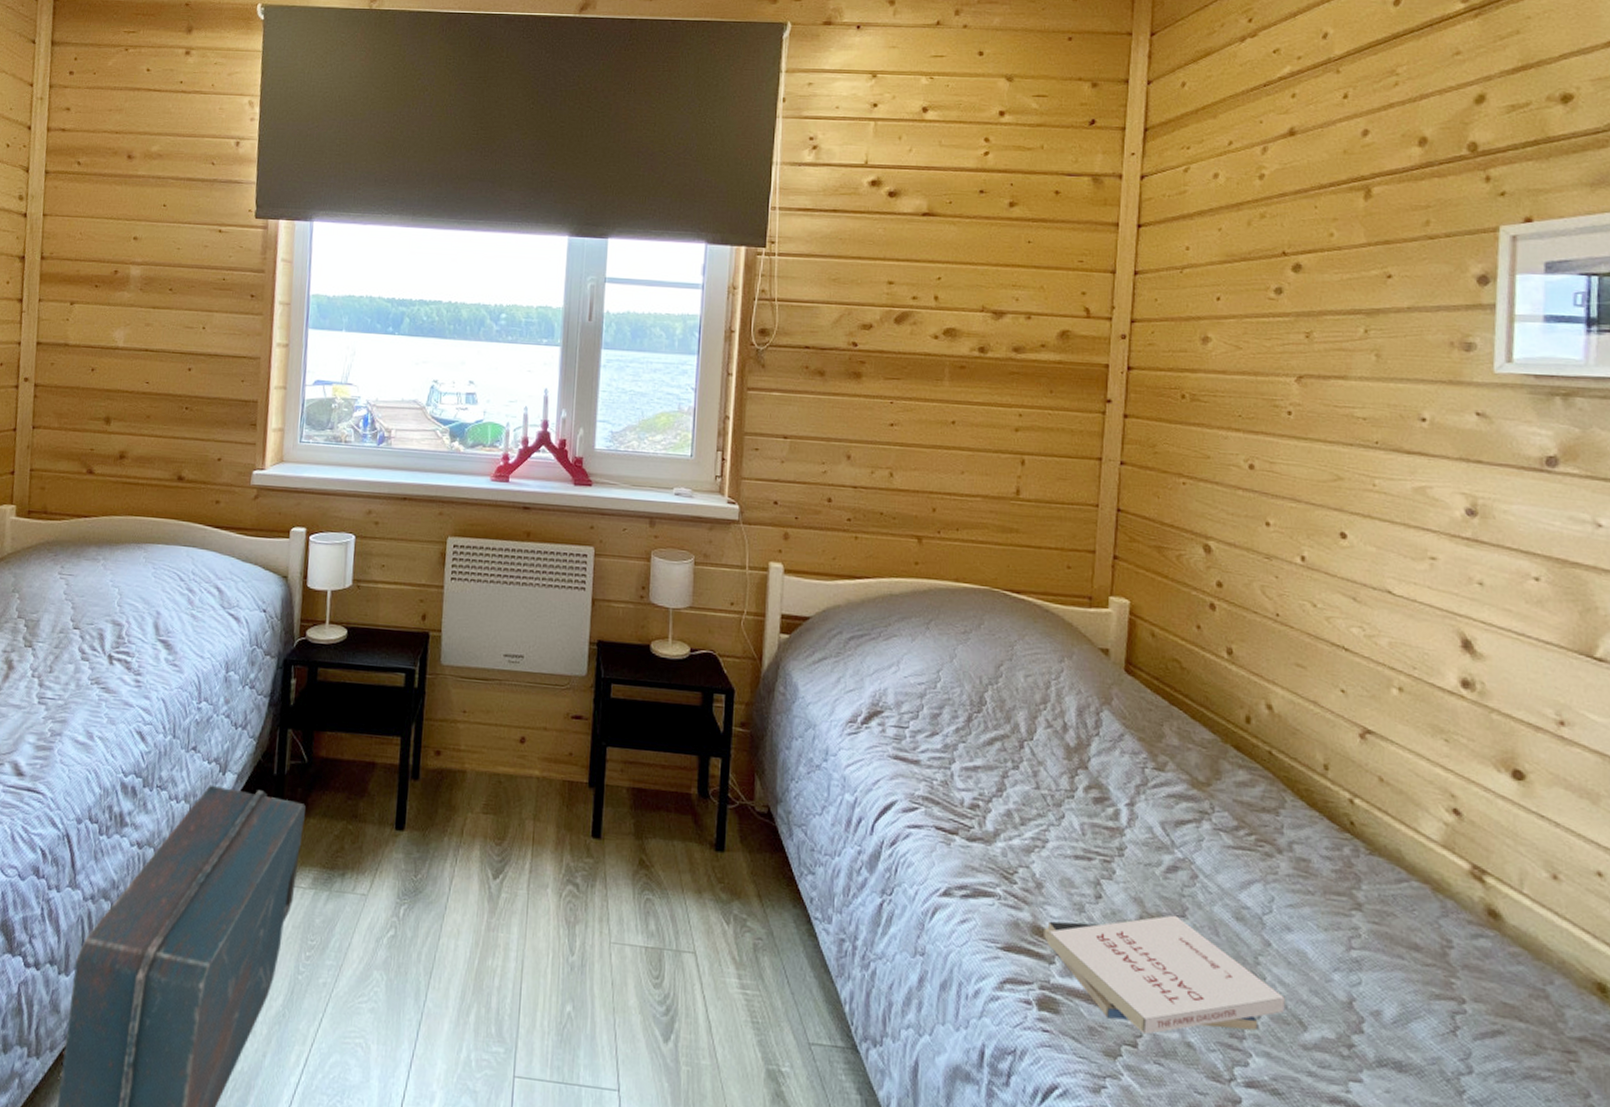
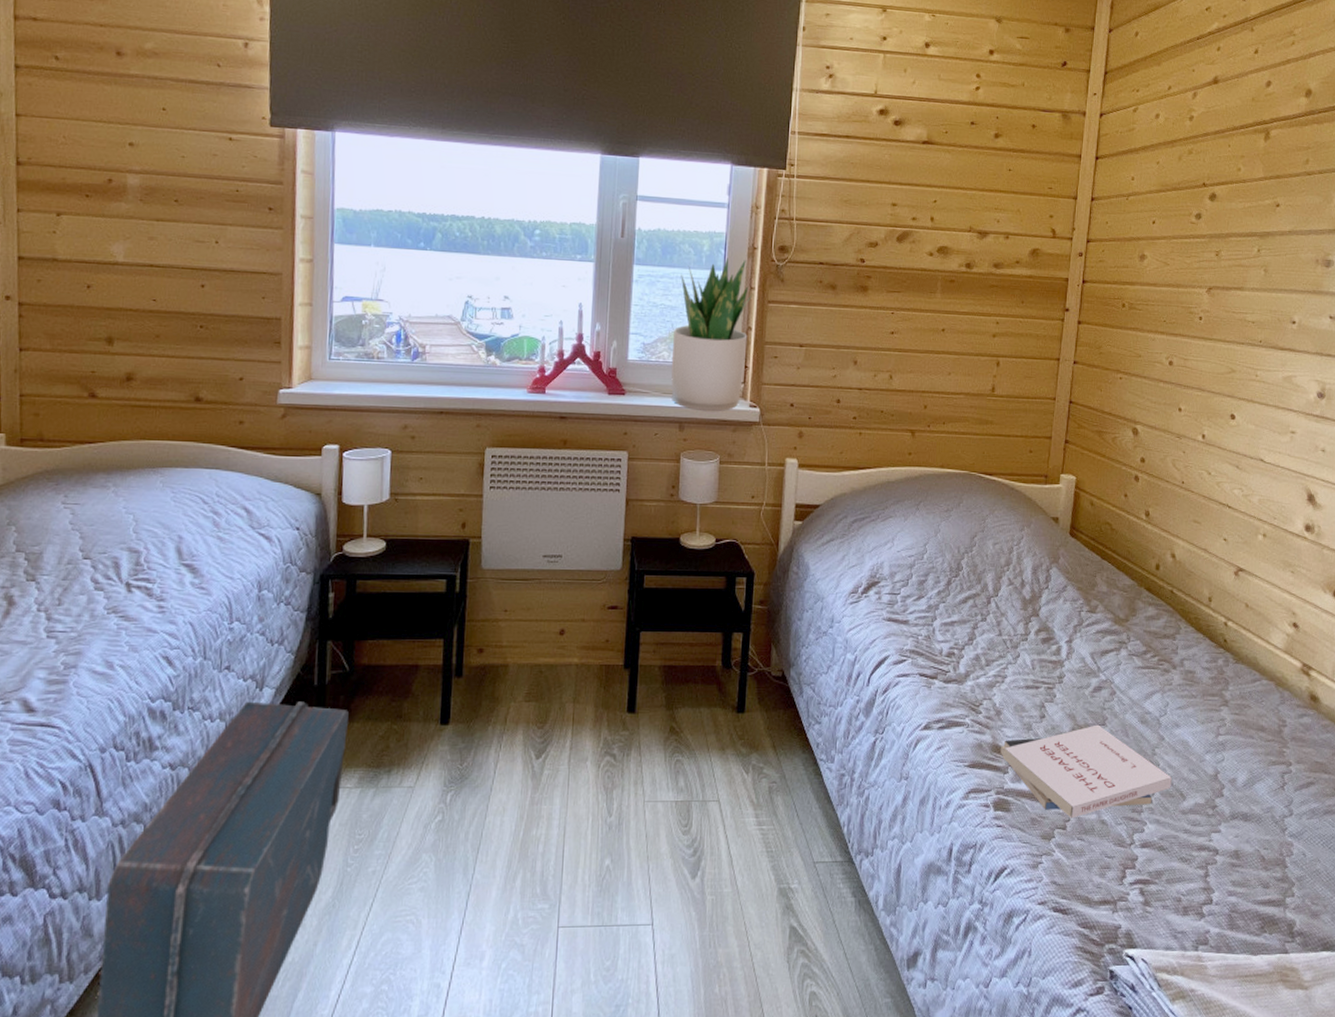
planter: none [641,341,731,508] -> present [671,258,753,412]

